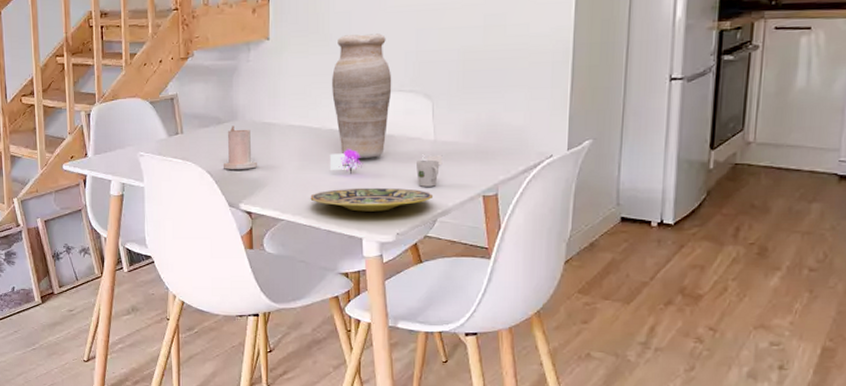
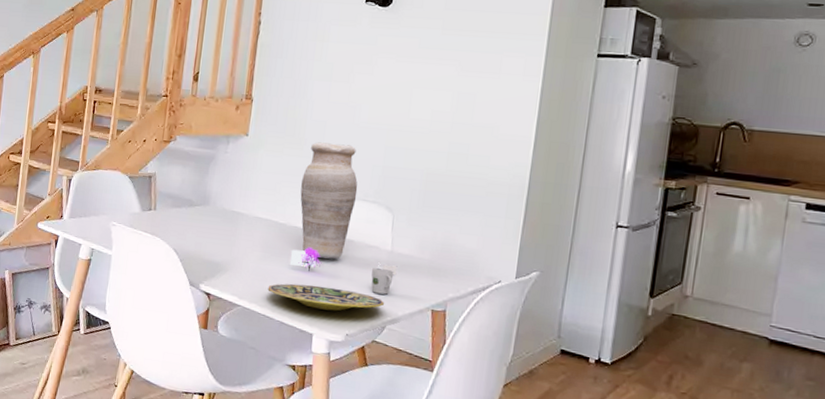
candle: present [224,125,257,169] -> none [190,209,222,253]

